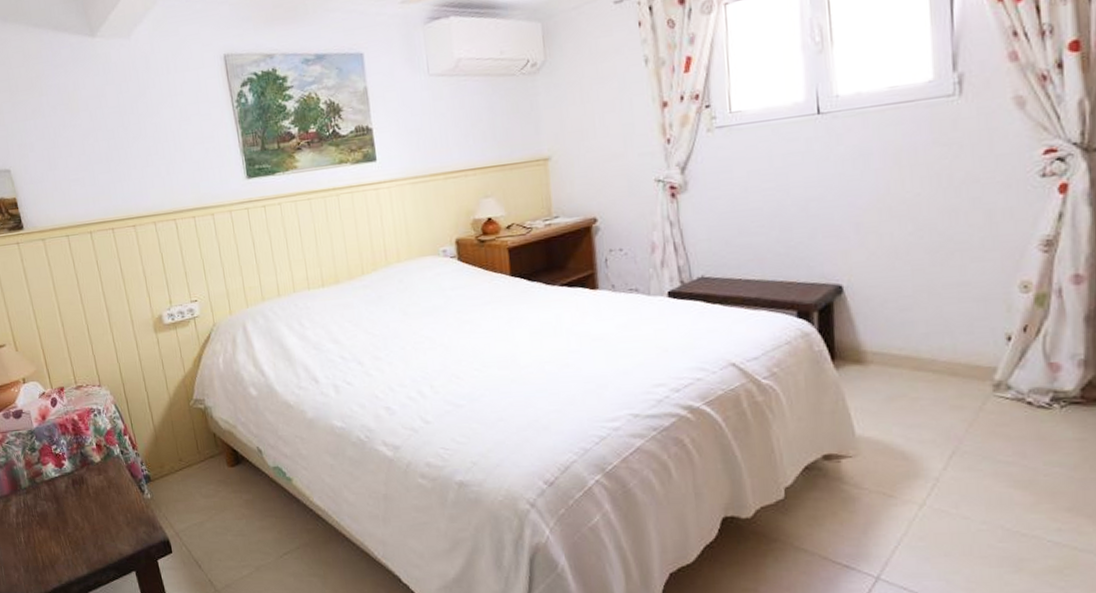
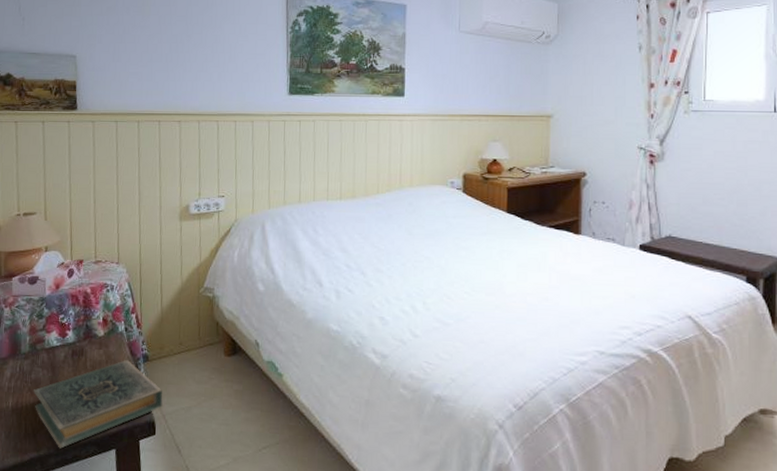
hardback book: none [41,483,174,576] -> present [33,360,163,449]

